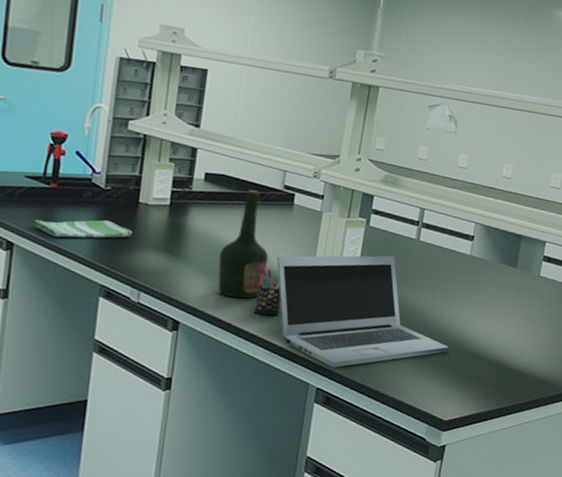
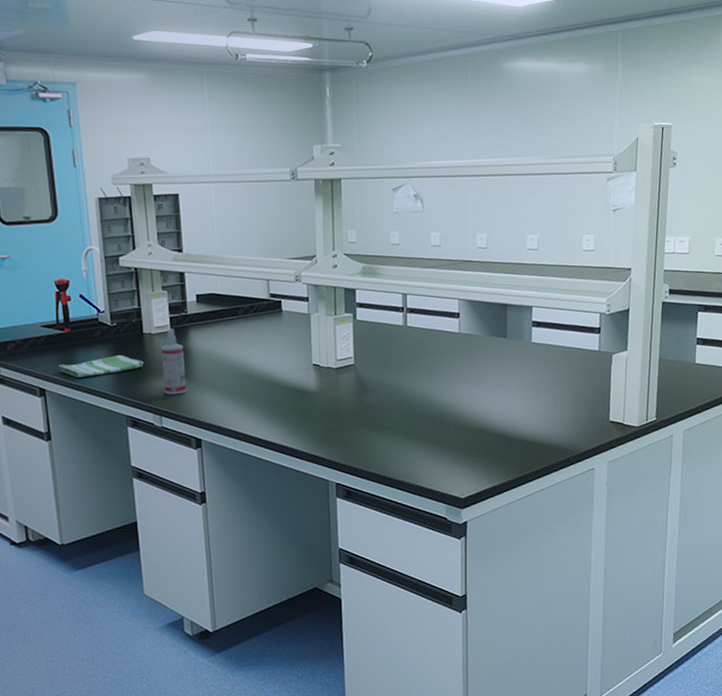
spray bottle: none [148,202,180,271] -> present [161,328,187,395]
bottle: present [218,190,269,299] -> none [224,304,269,410]
pen holder: present [255,264,282,316] -> none [262,374,289,422]
laptop: present [276,255,449,368] -> none [276,346,454,462]

